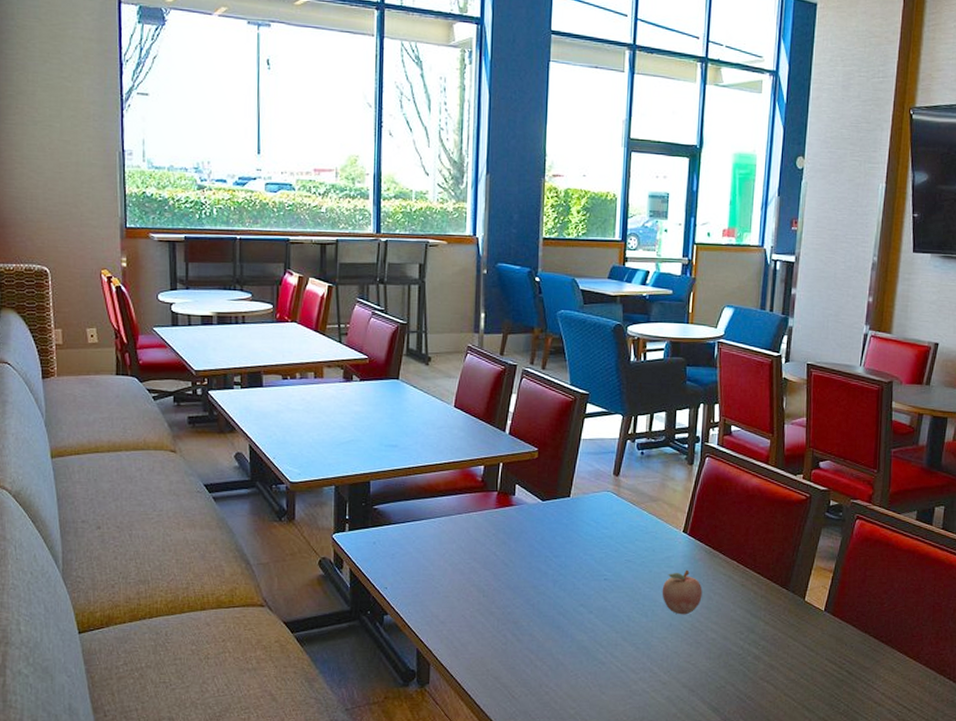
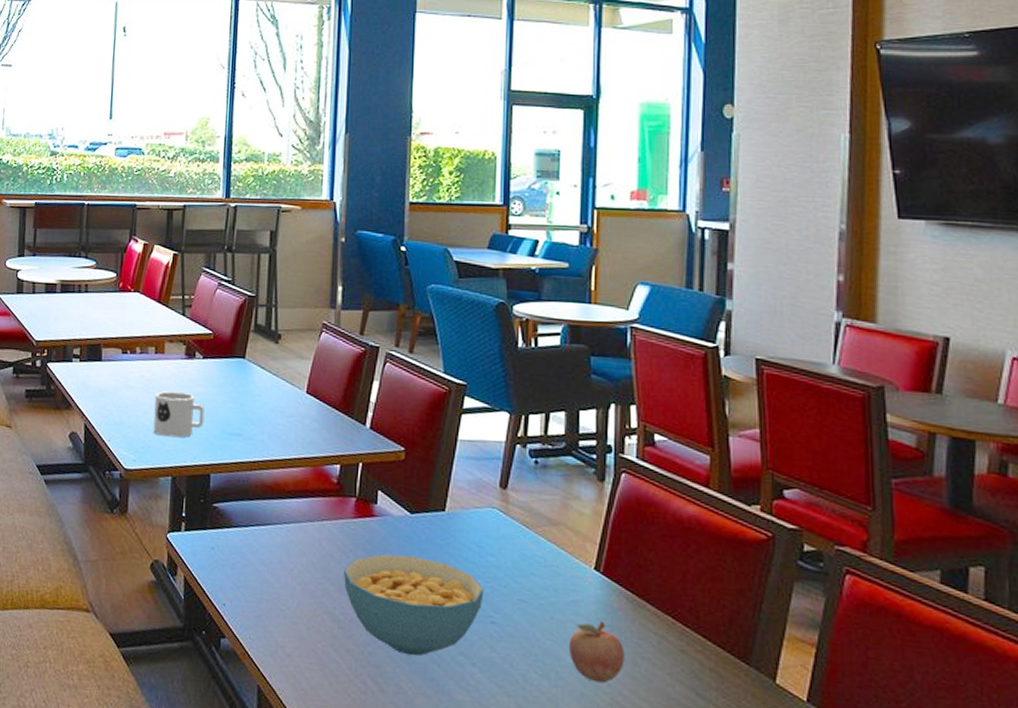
mug: none [316,411,363,452] -> present [153,391,205,438]
cereal bowl: none [488,534,600,611] -> present [344,554,484,657]

